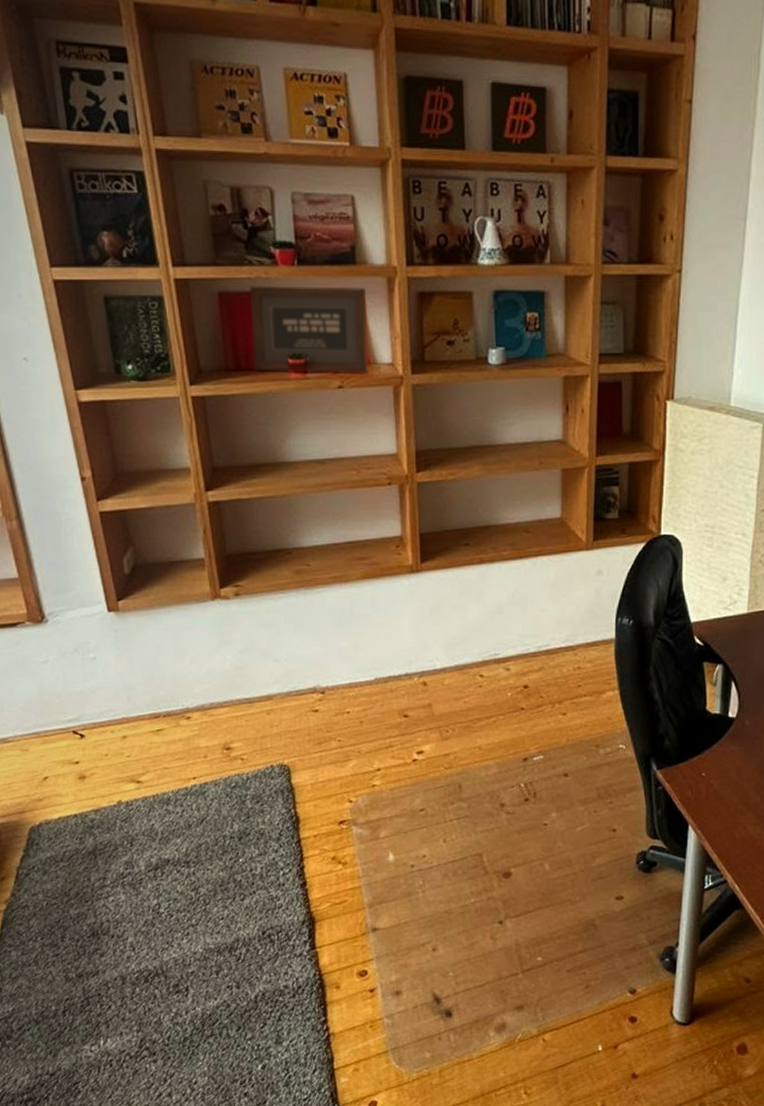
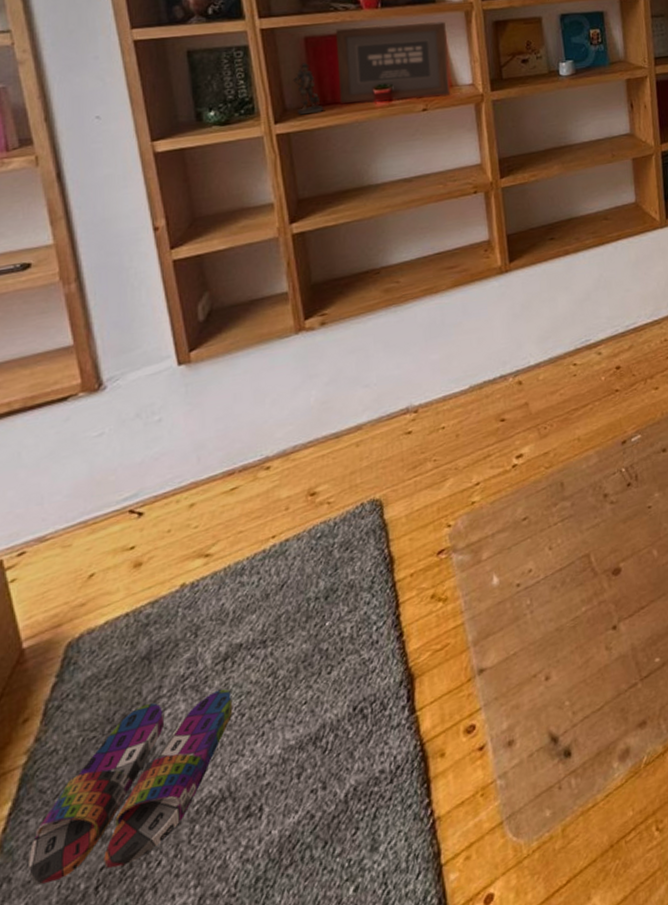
slippers: none [13,889,163,1002] -> present [28,688,233,885]
figurine: none [207,321,238,379] -> present [293,62,324,115]

